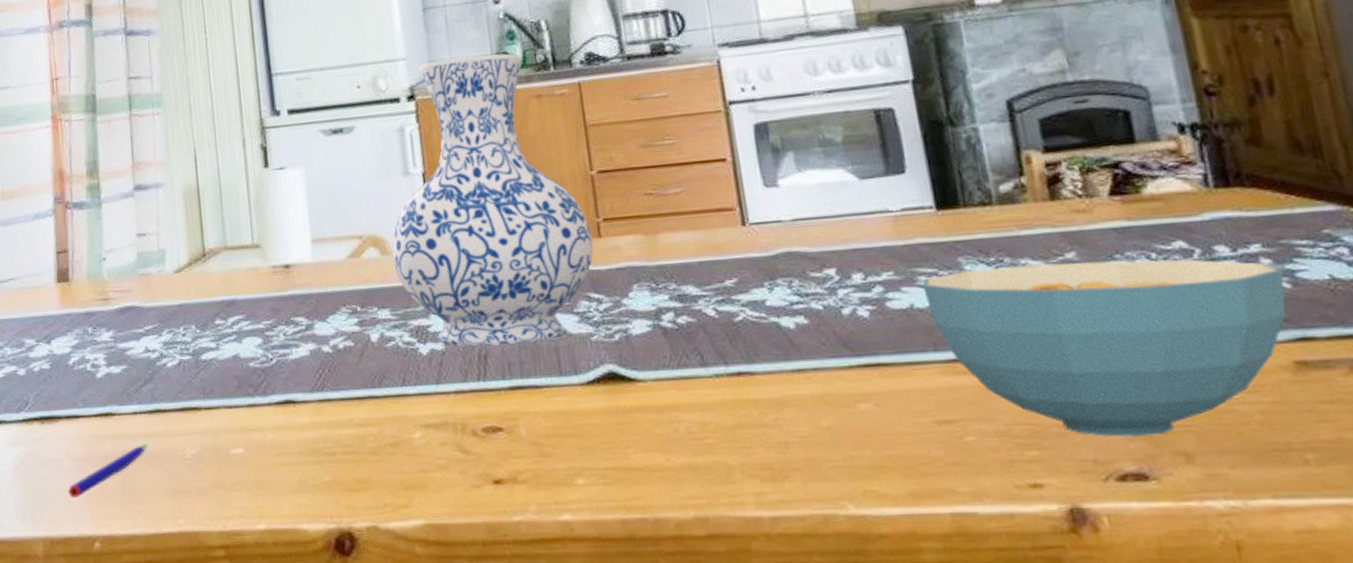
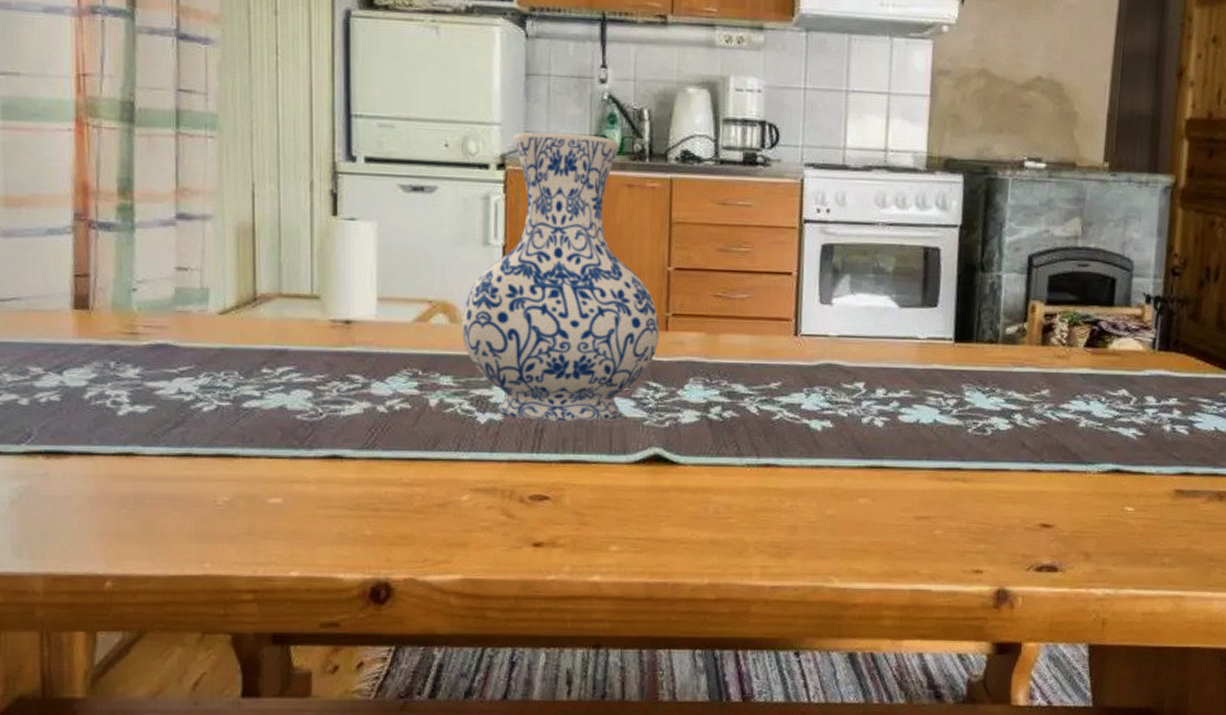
pen: present [67,444,148,499] -> none [75,487,174,537]
cereal bowl: present [922,259,1287,437] -> none [929,396,1186,538]

